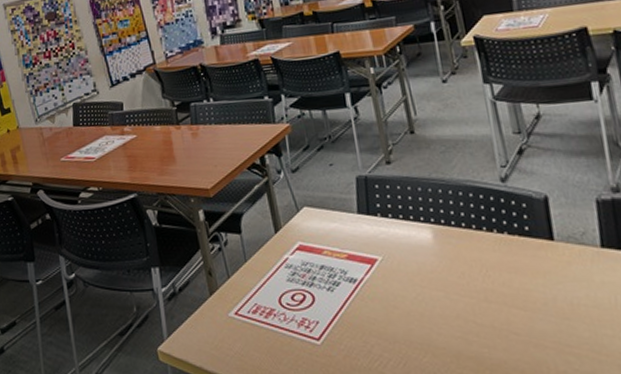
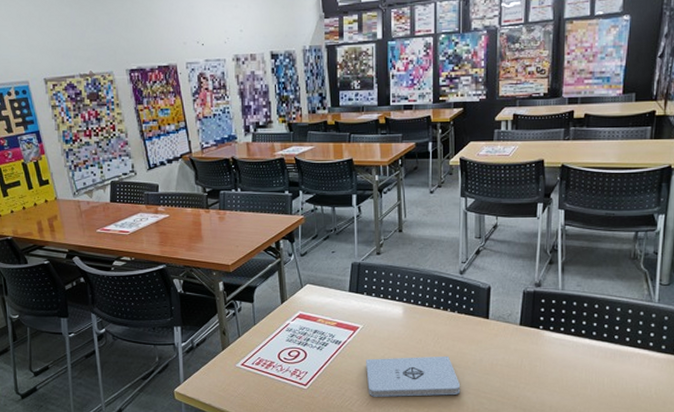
notepad: none [393,294,534,355] -> present [366,355,461,397]

